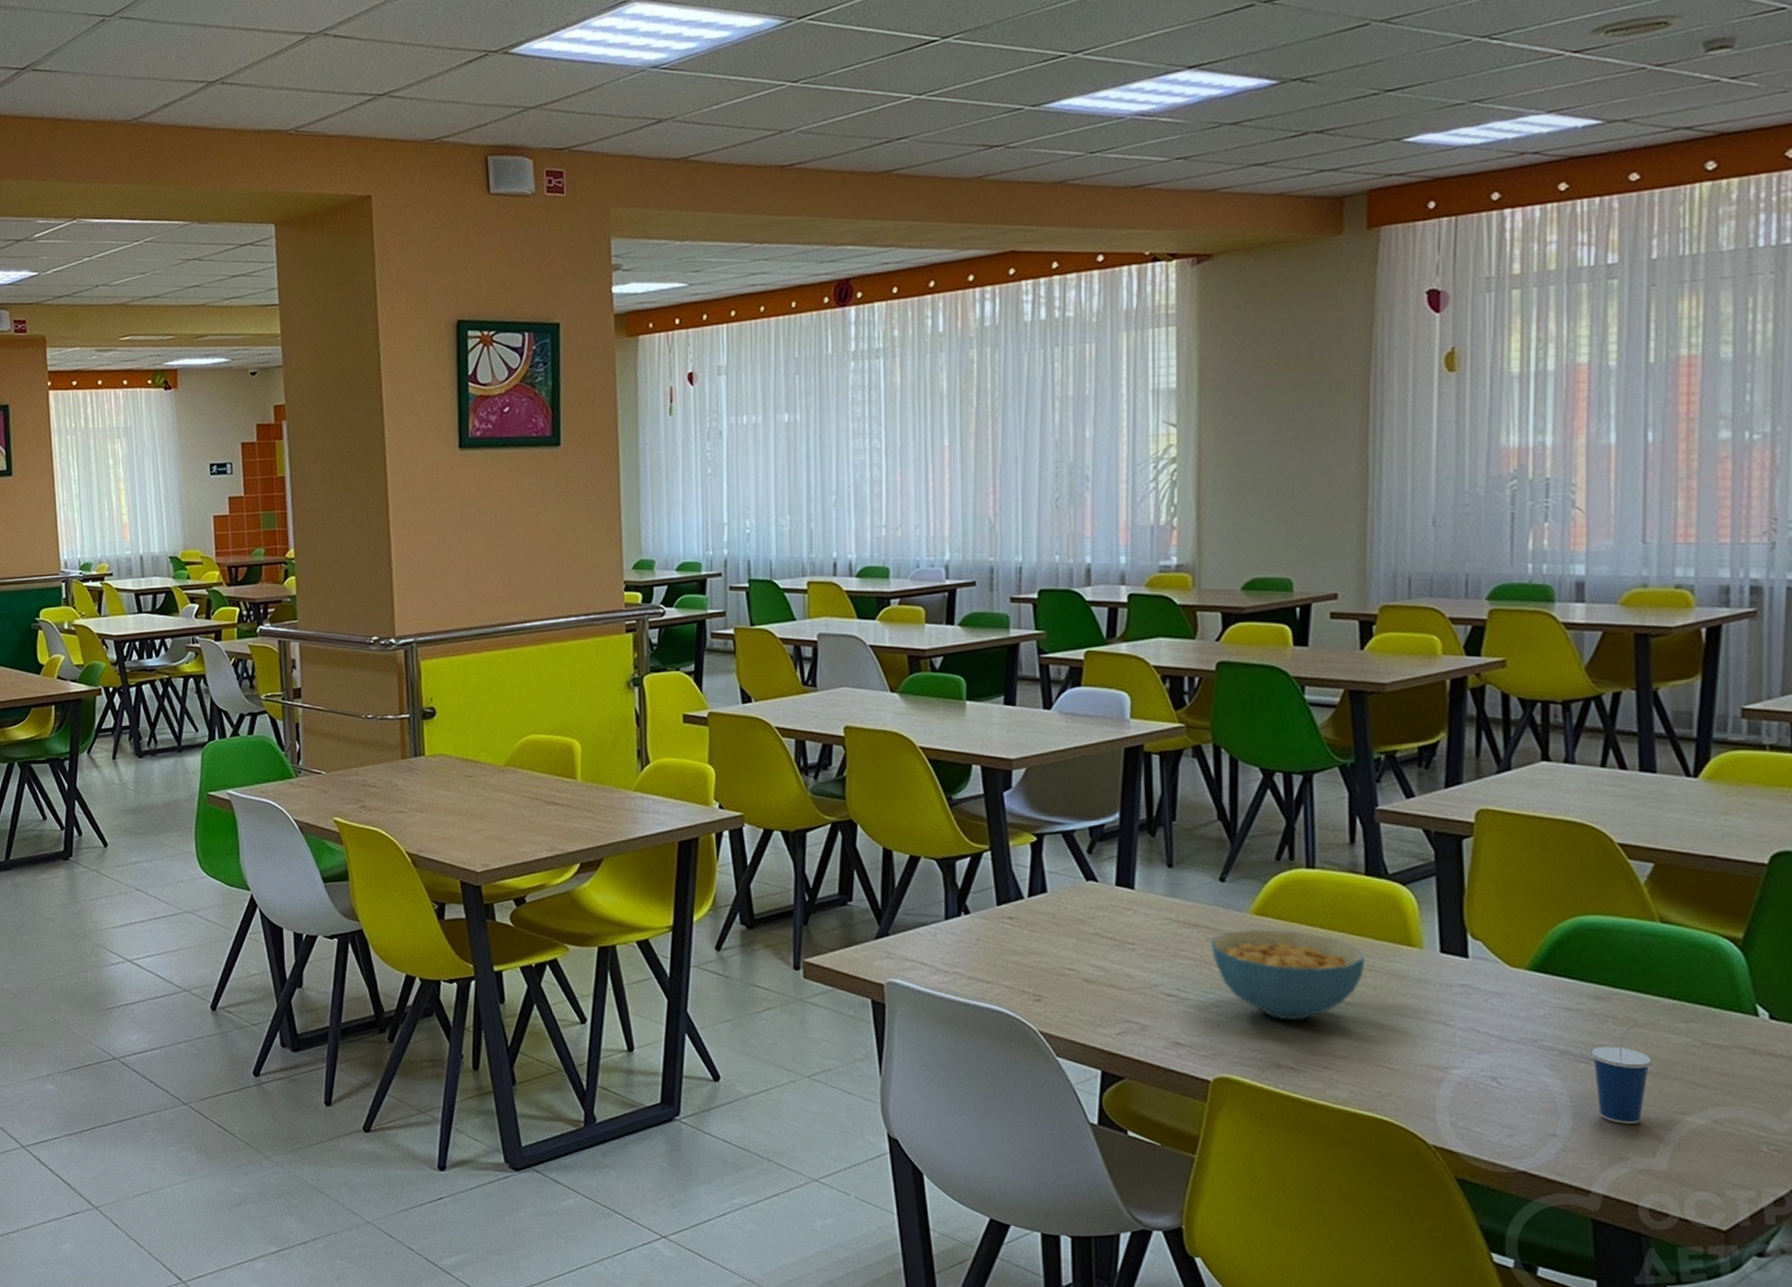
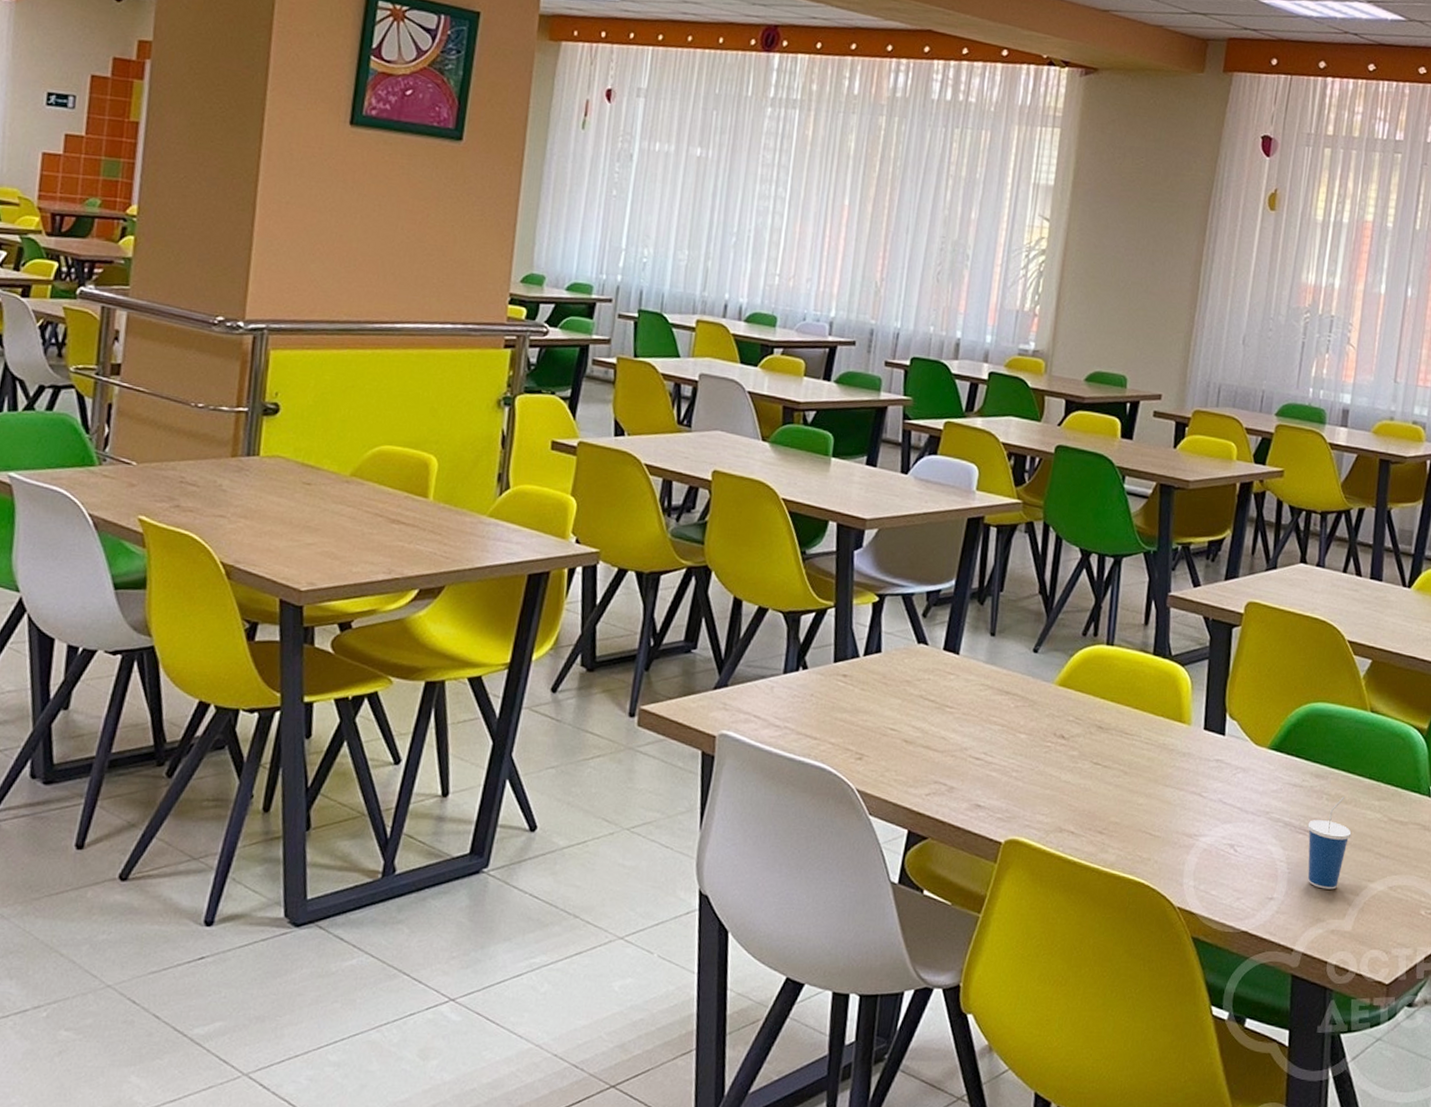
cereal bowl: present [1210,929,1365,1021] -> none [1018,699,1144,788]

